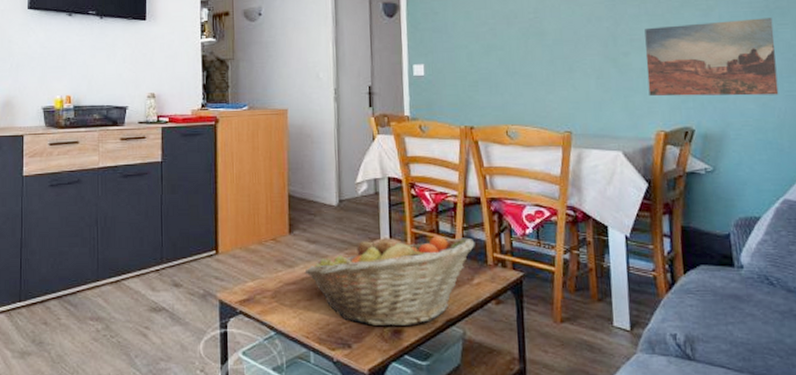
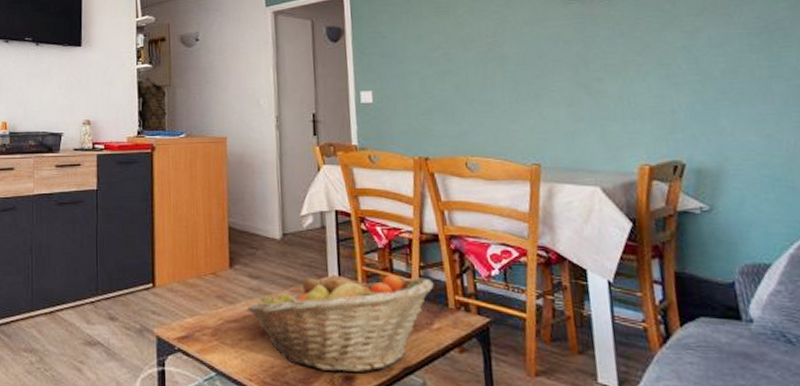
wall art: present [644,18,779,97] -> none [620,40,786,127]

